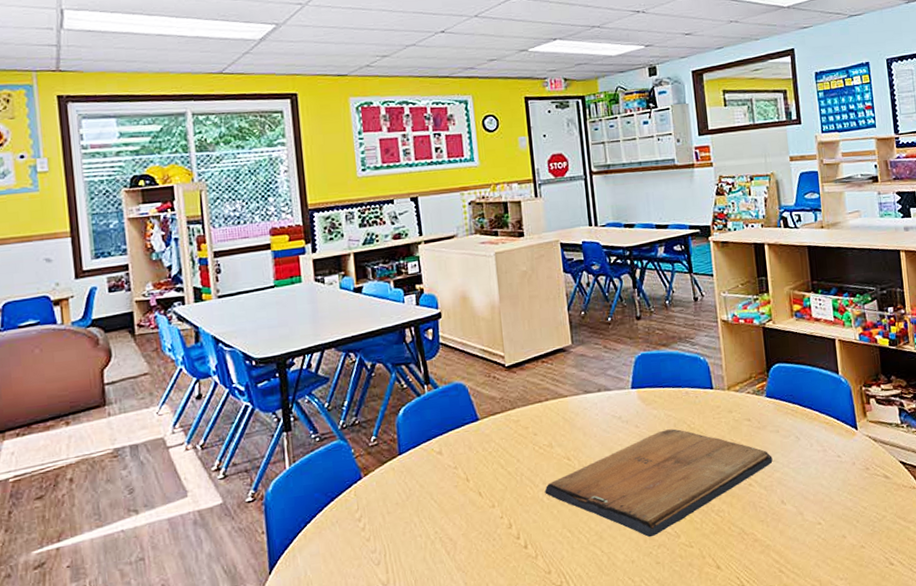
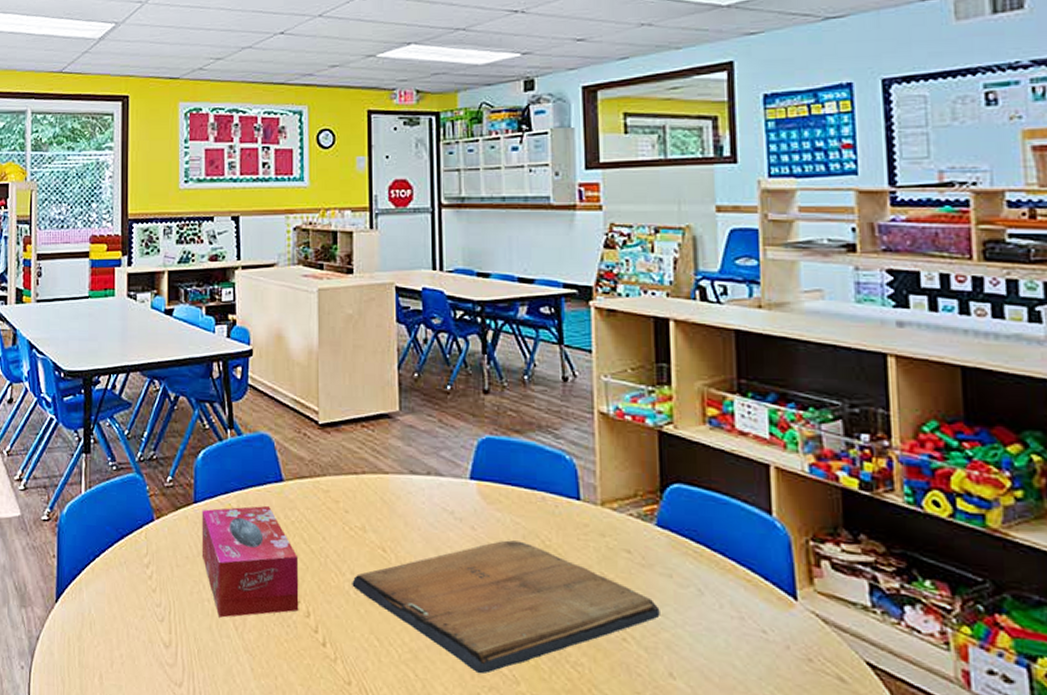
tissue box: none [407,443,502,548] -> present [201,505,299,618]

